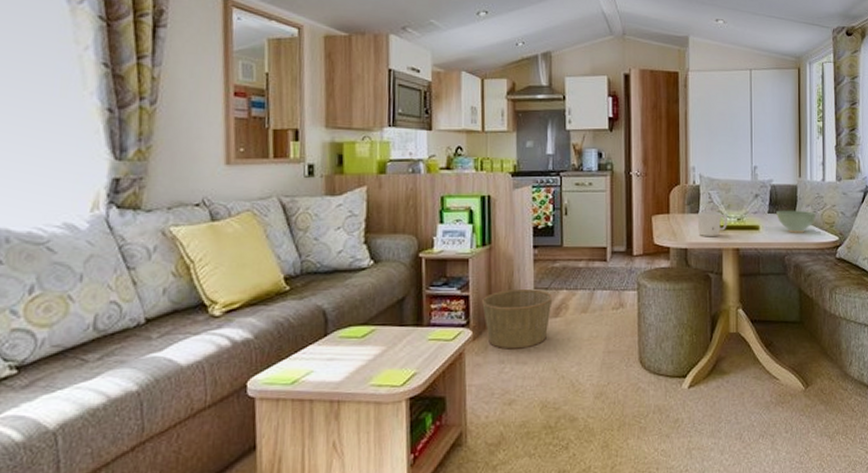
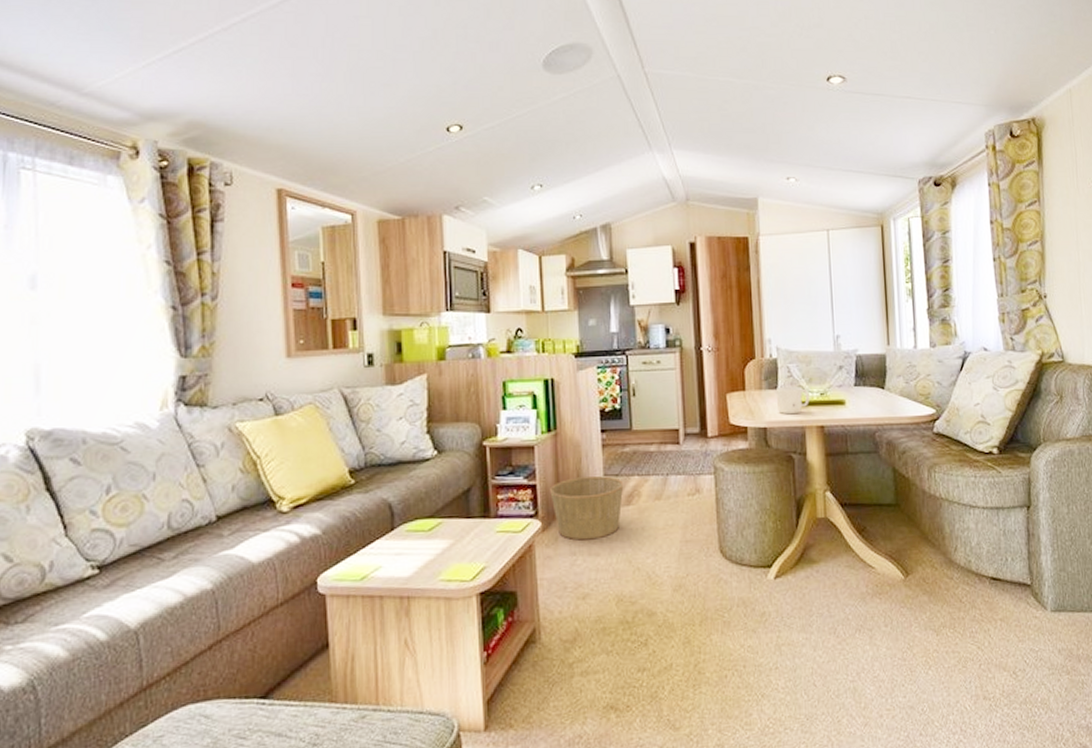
bowl: present [776,210,817,233] -> none [863,381,910,407]

